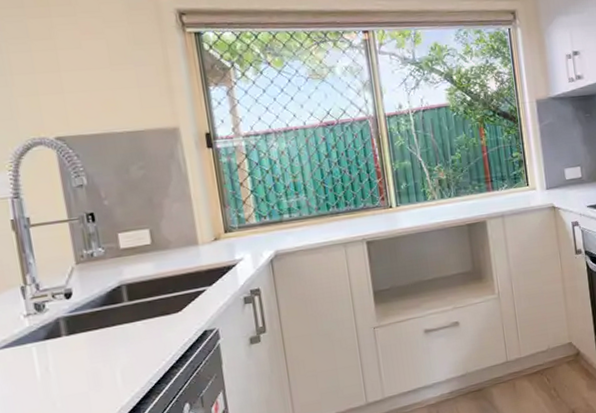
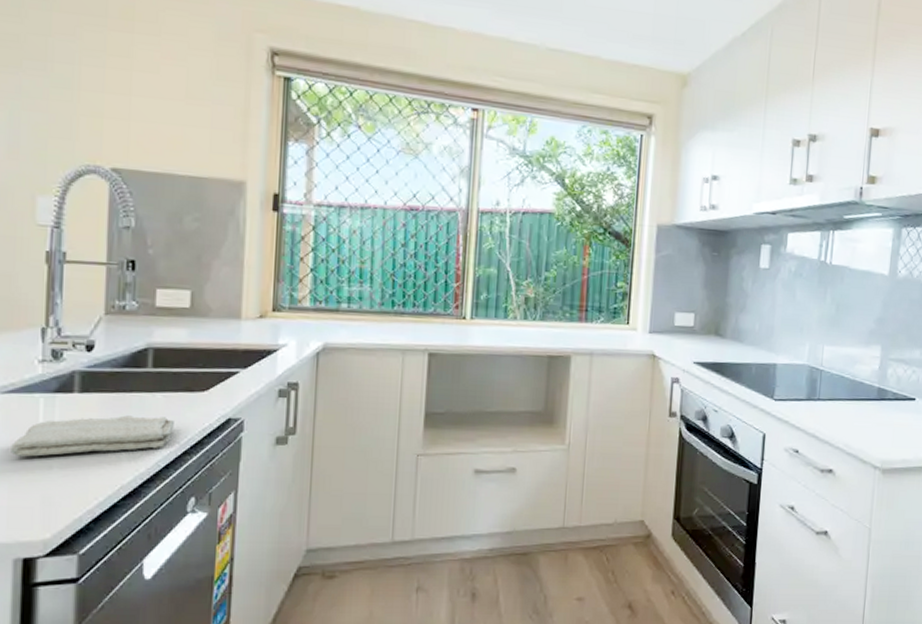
washcloth: none [14,341,158,402] -> present [11,415,174,457]

